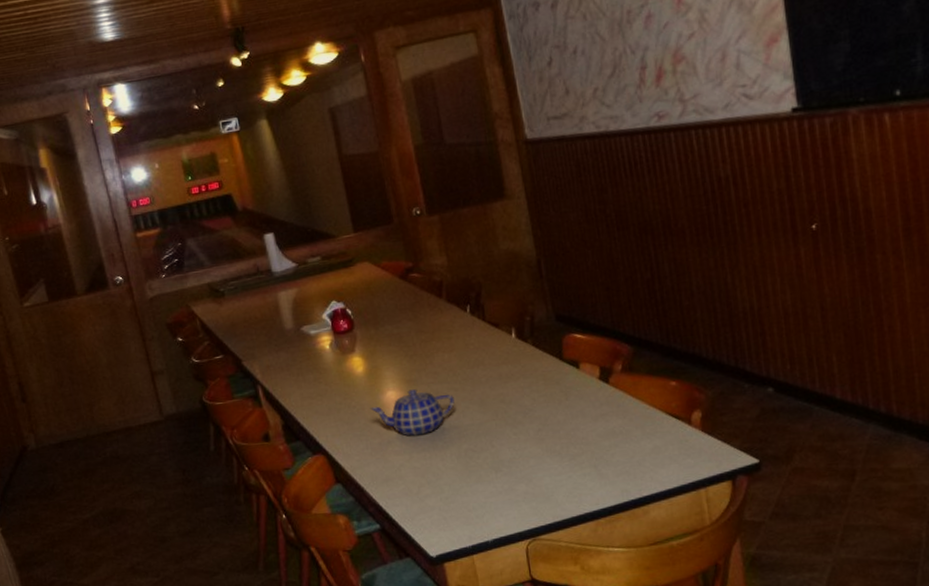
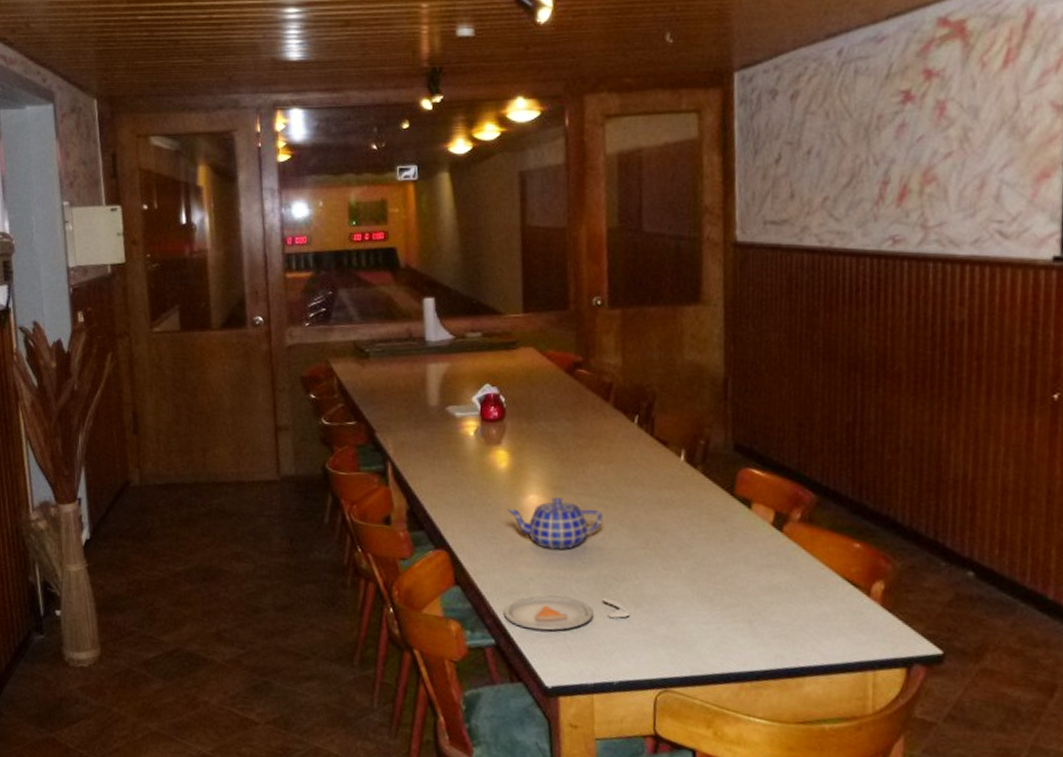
dinner plate: none [382,468,492,509] -> present [503,595,630,631]

